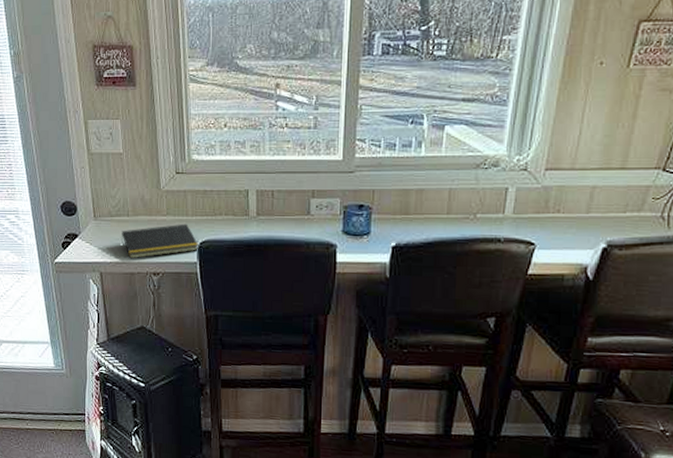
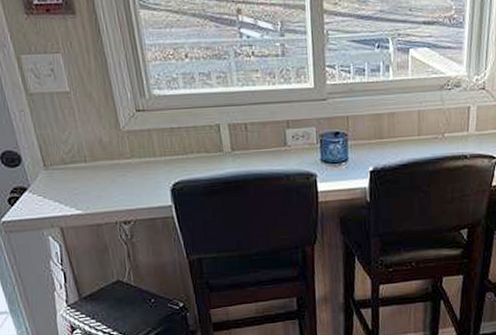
notepad: present [122,223,199,259] -> none [80,165,173,209]

